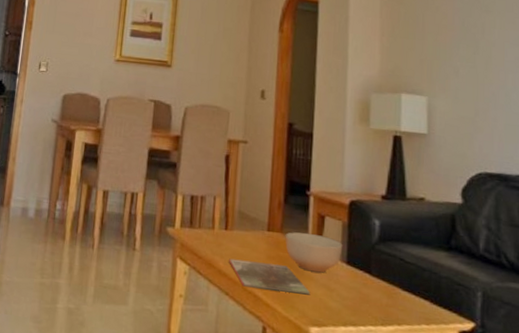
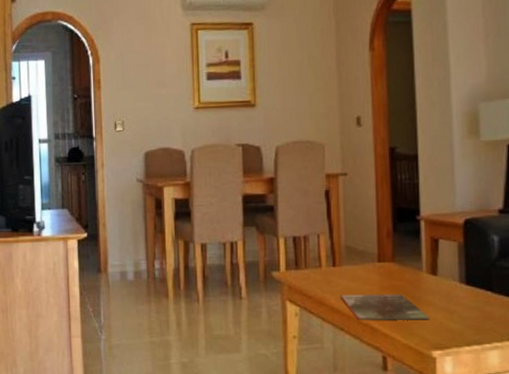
bowl: present [285,231,343,273] -> none [397,258,460,297]

